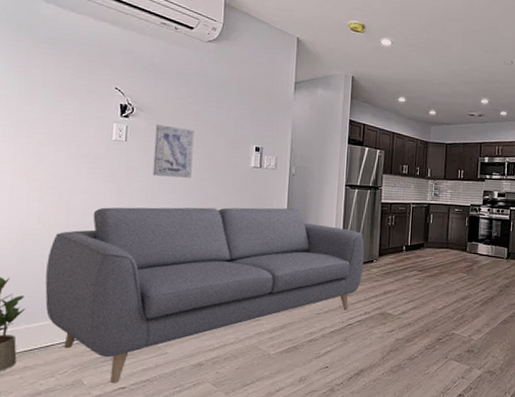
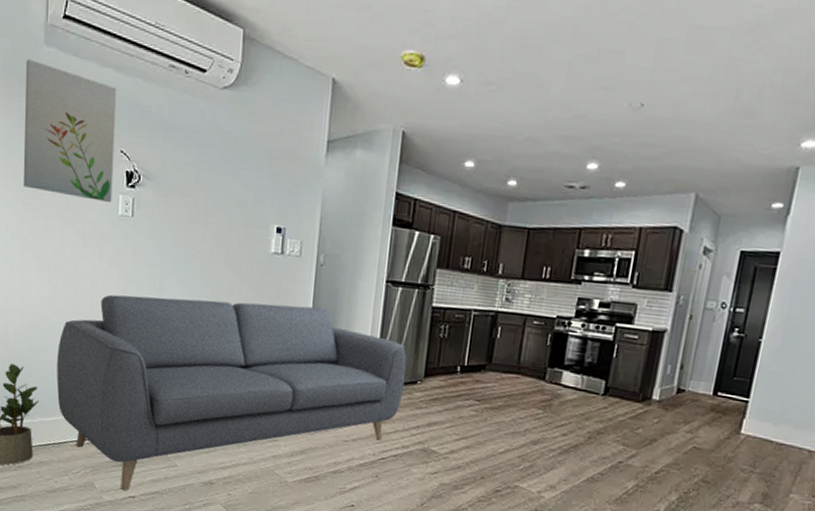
wall art: none [16,12,113,130] -> present [23,58,117,203]
wall art: present [152,124,194,178] -> none [161,196,207,264]

